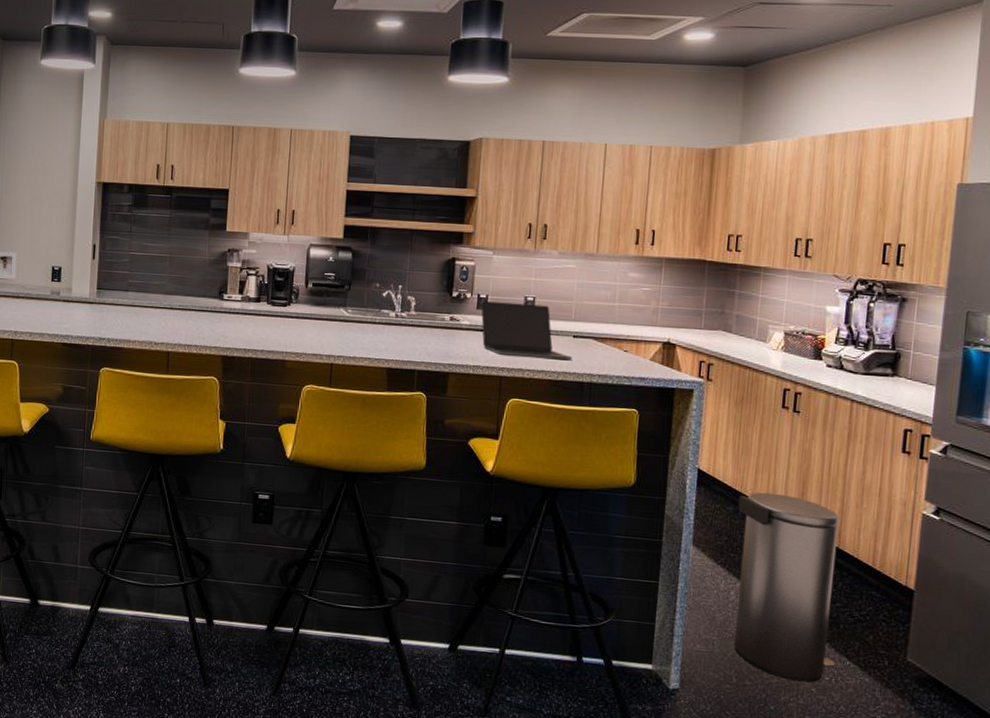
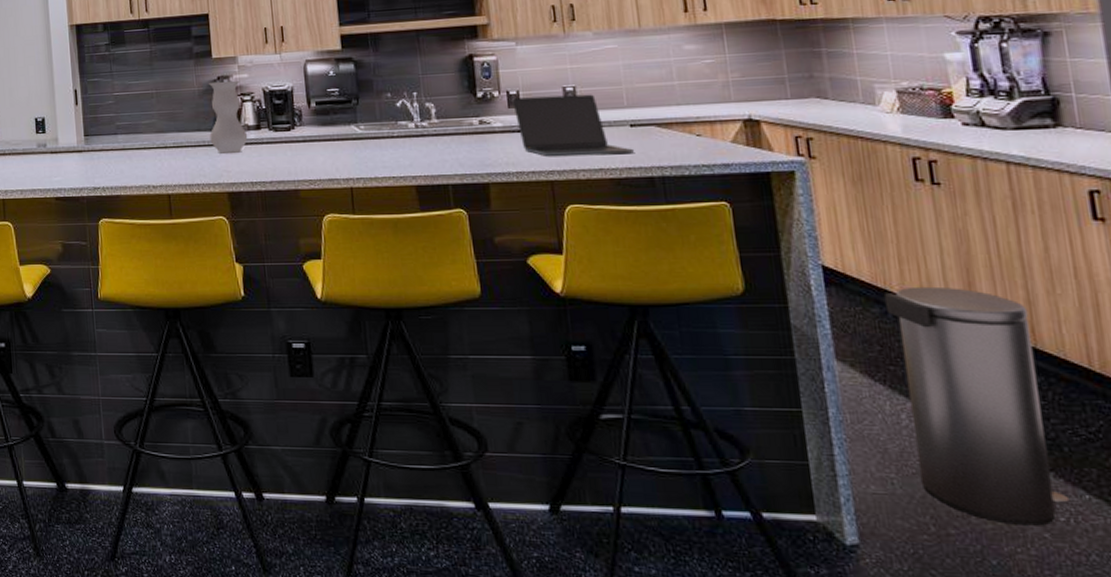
vase: none [213,253,248,322] -> present [208,80,248,155]

